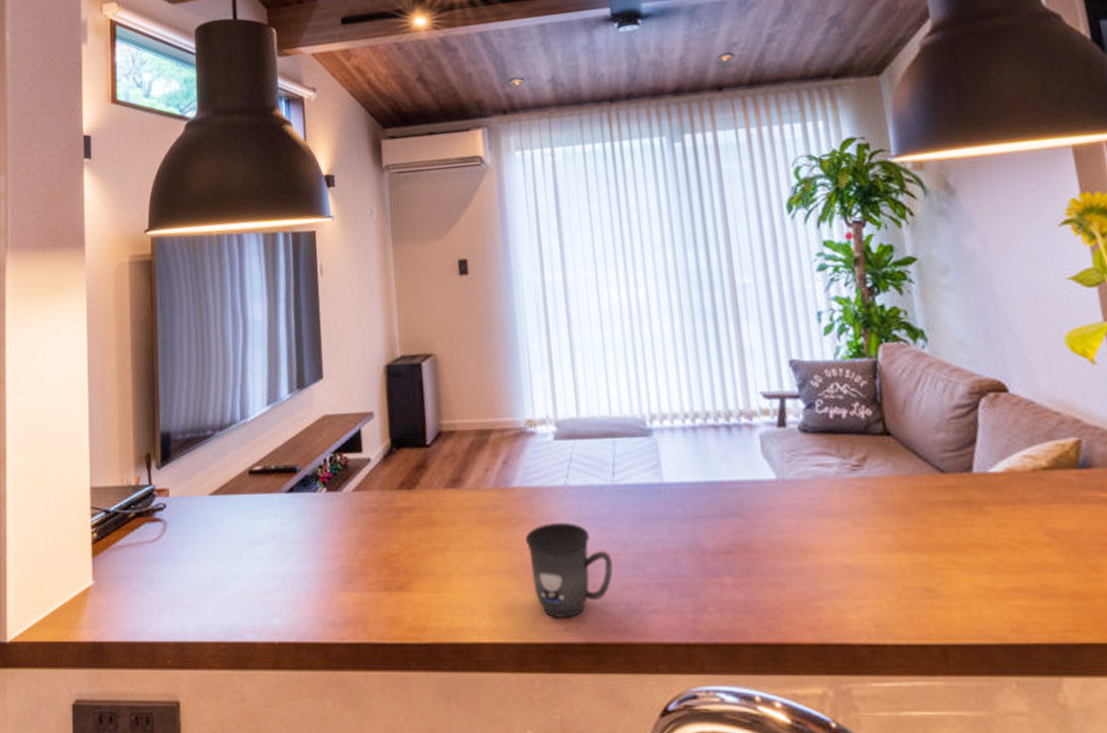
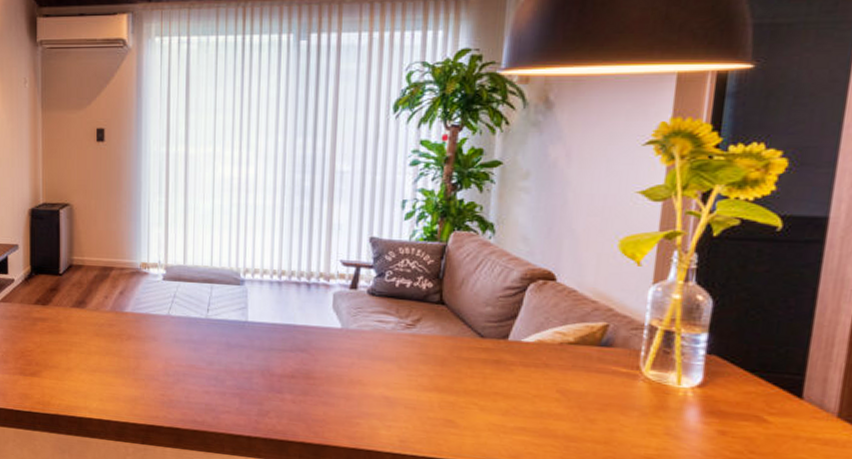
mug: present [525,523,613,618] -> none [131,341,199,409]

